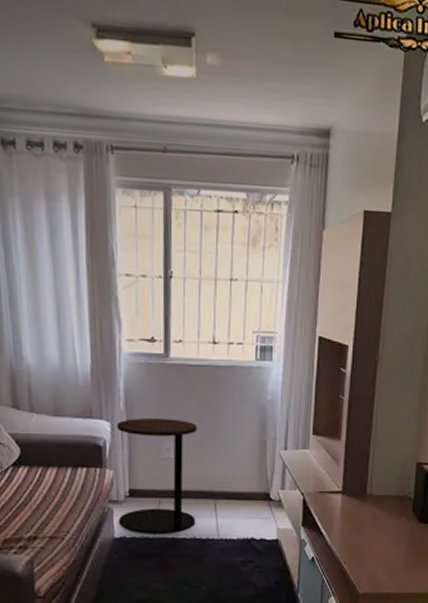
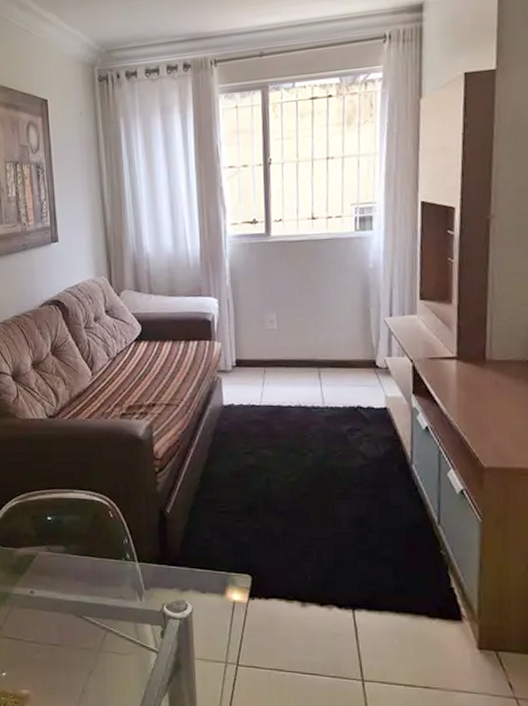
side table: present [116,419,197,534] -> none [223,292,301,402]

